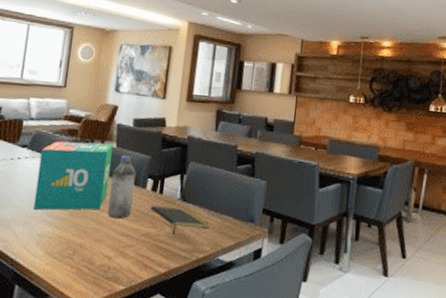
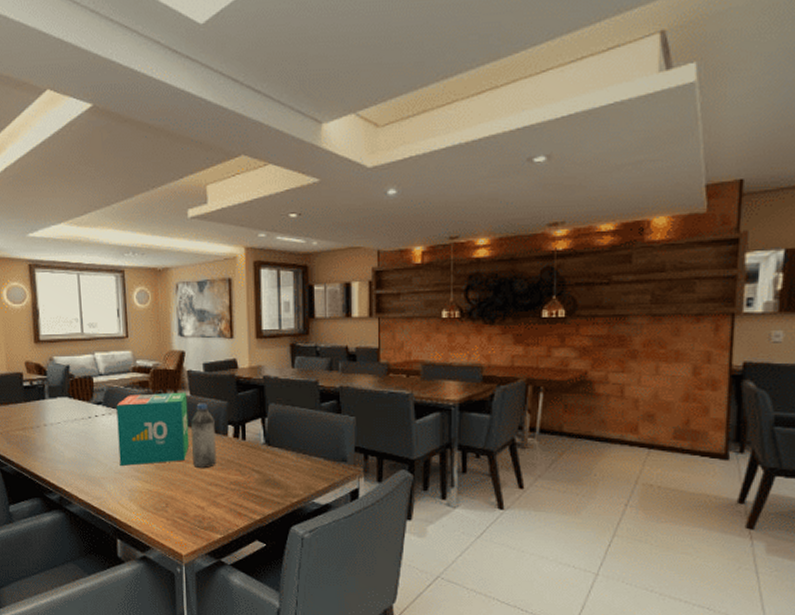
notepad: present [150,206,210,235] -> none [235,453,300,480]

